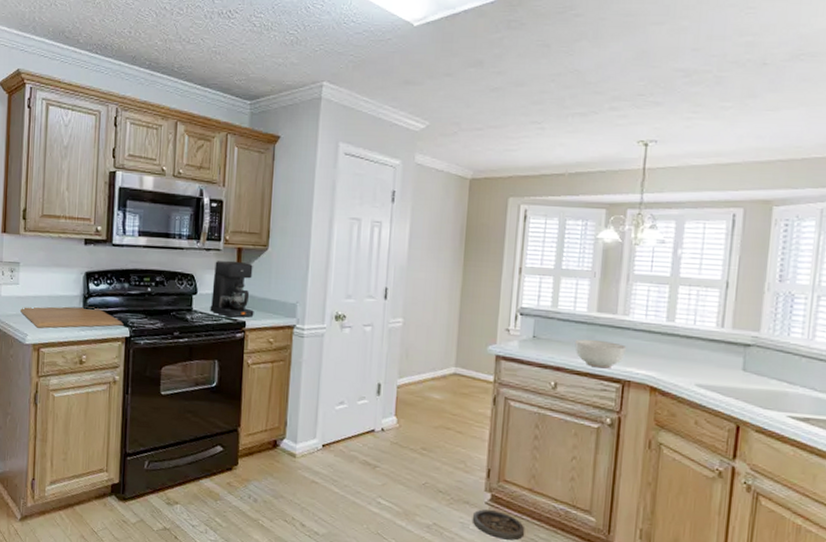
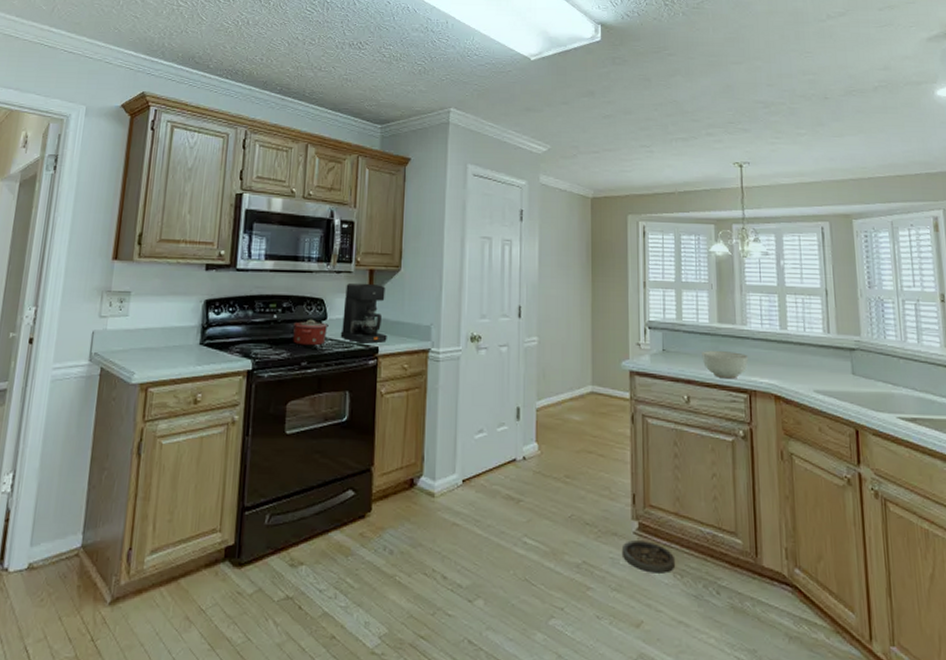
chopping board: present [19,306,124,329] -> none [127,338,246,365]
casserole: none [165,293,199,318] -> present [293,319,329,346]

